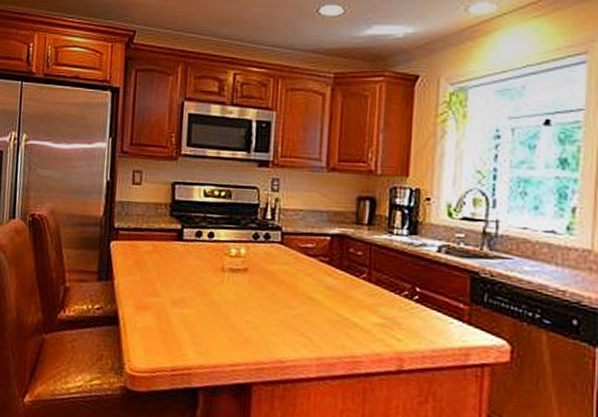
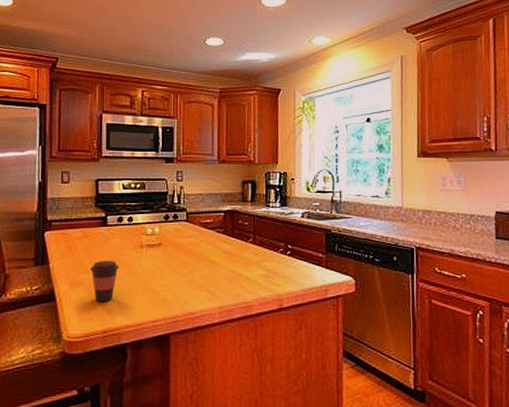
coffee cup: none [160,282,195,333] -> present [90,260,119,301]

